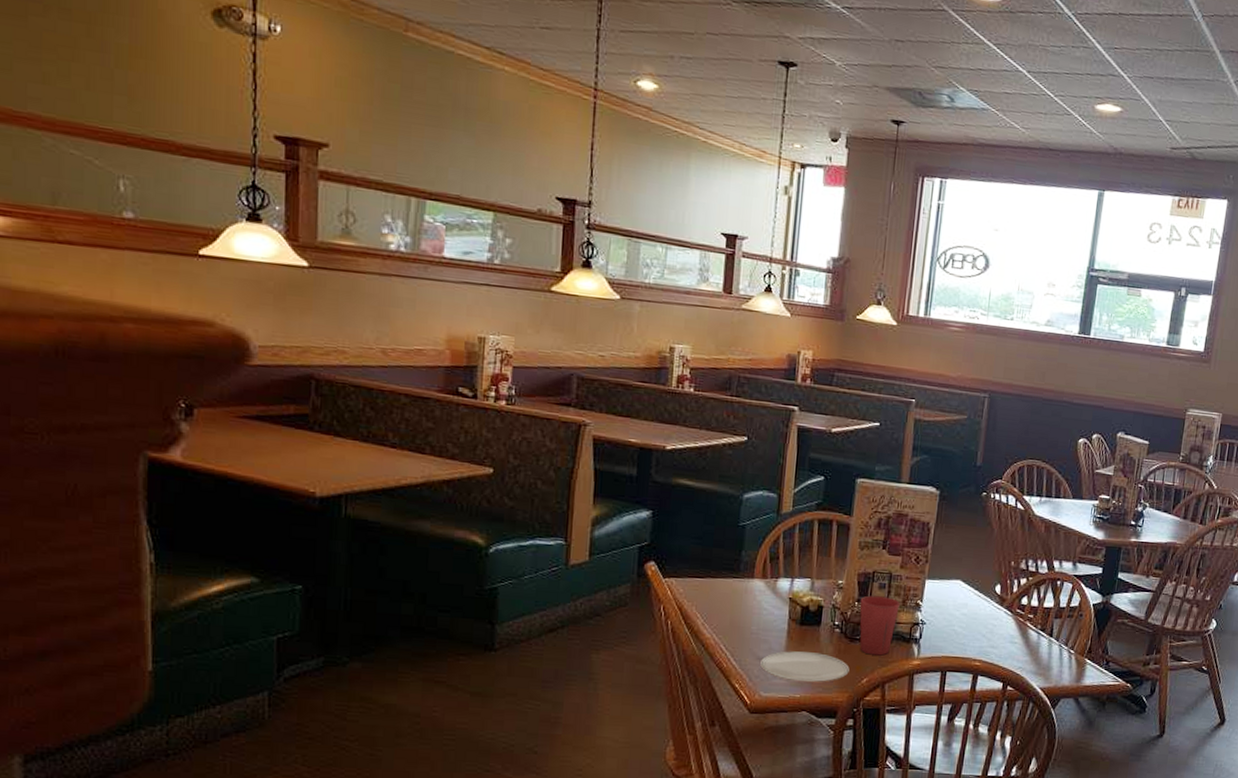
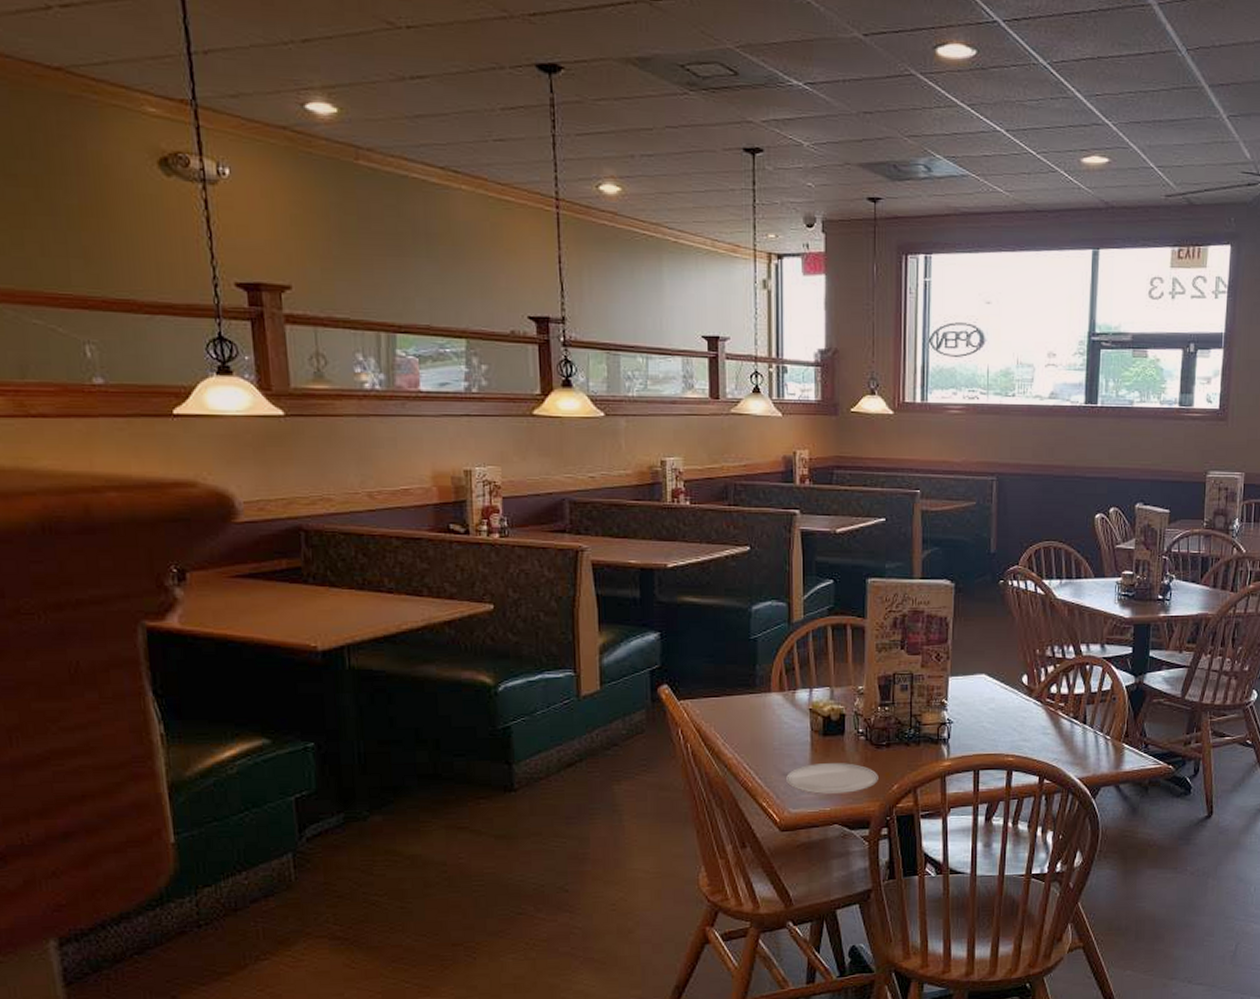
cup: present [859,595,900,656] -> none [883,698,924,760]

